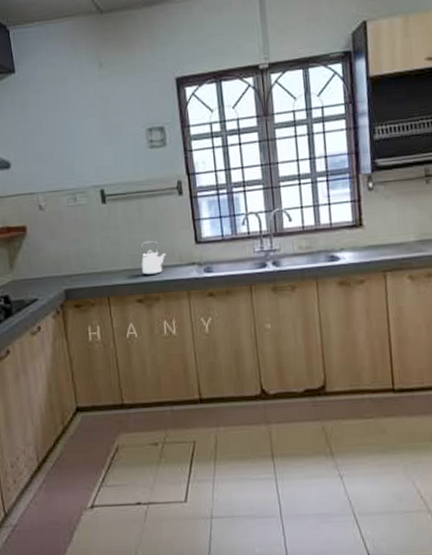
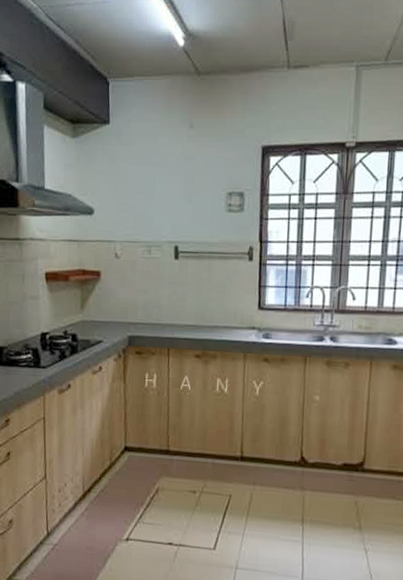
kettle: present [140,240,167,275] -> none [204,300,229,333]

